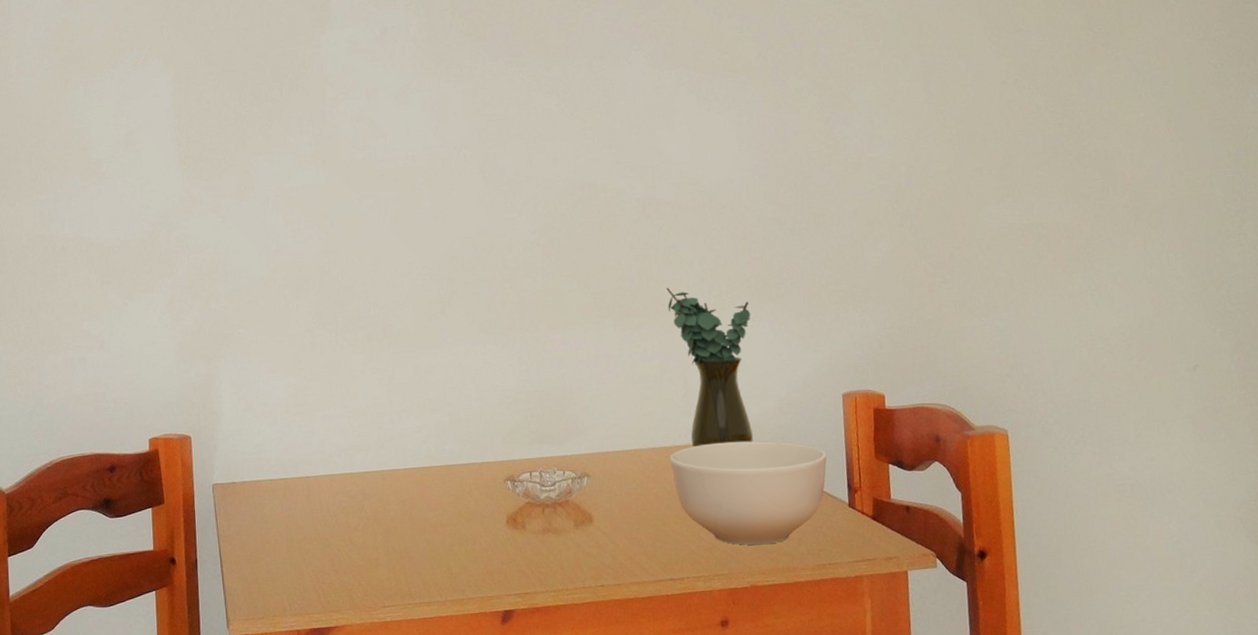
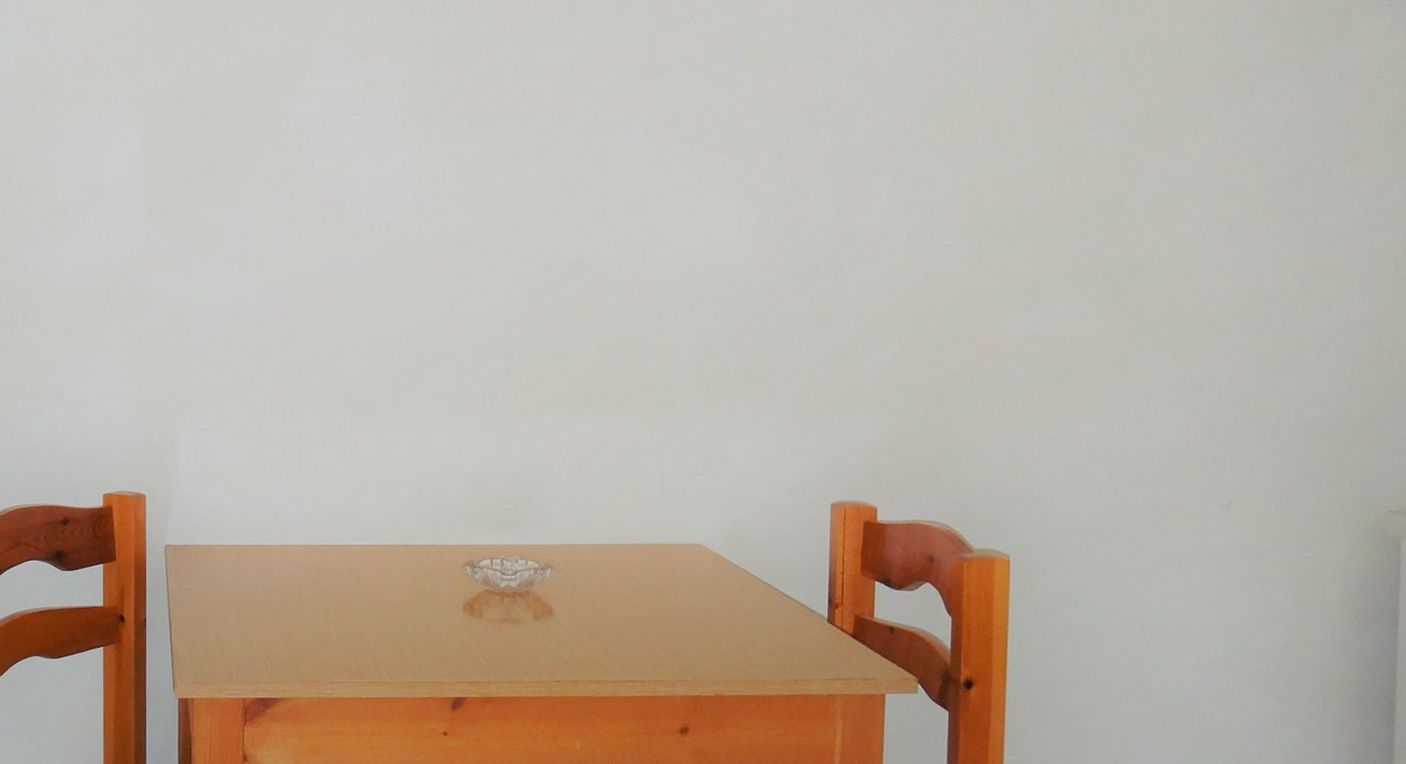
vase: present [666,287,753,447] -> none [649,377,739,546]
bowl: present [669,441,827,545] -> none [639,544,809,654]

